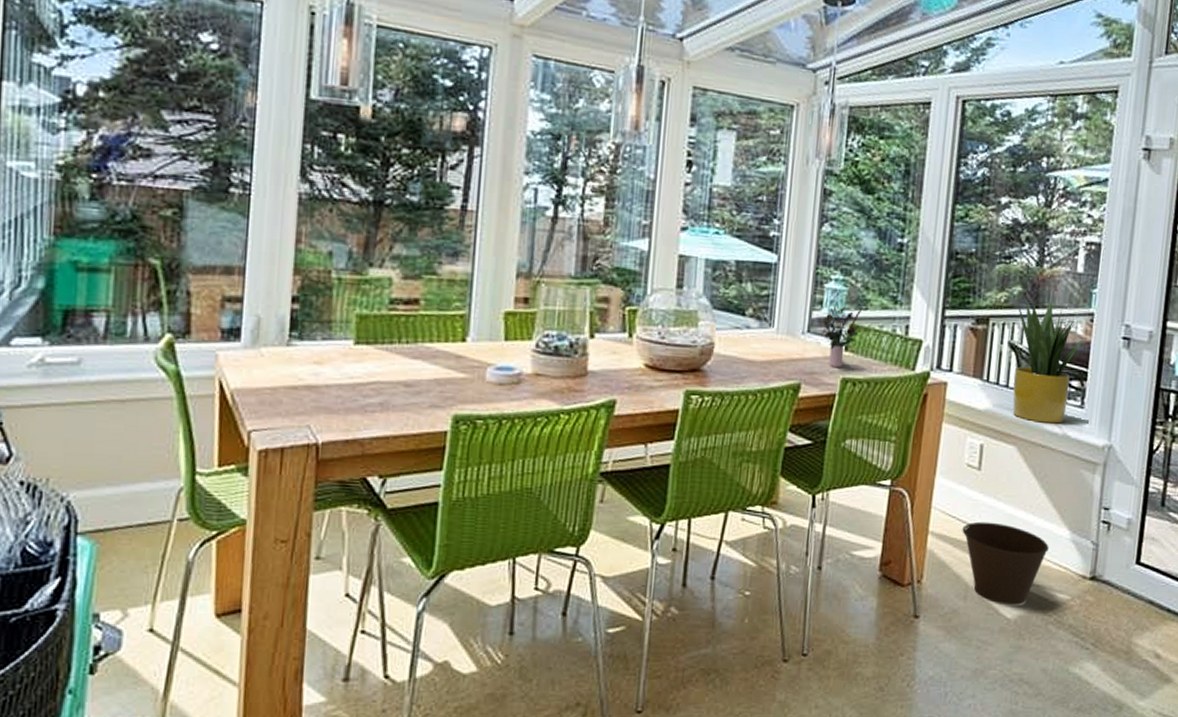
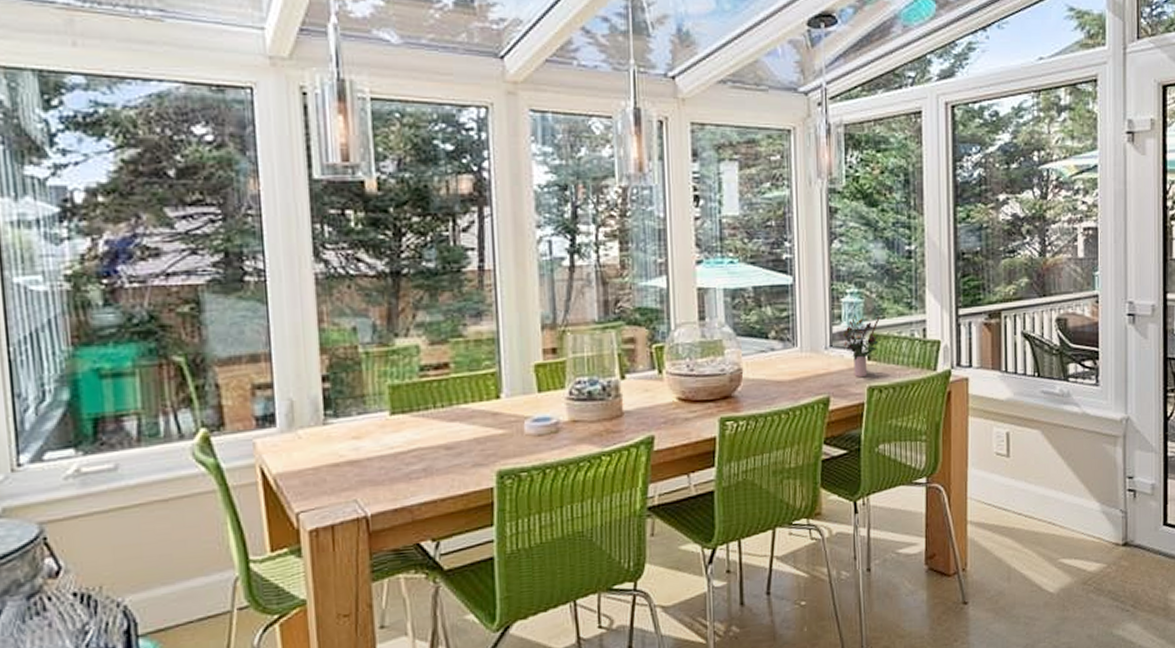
basket: present [962,521,1049,606] -> none [998,504,1081,581]
planter: present [1012,299,1085,424] -> none [1025,286,1093,405]

